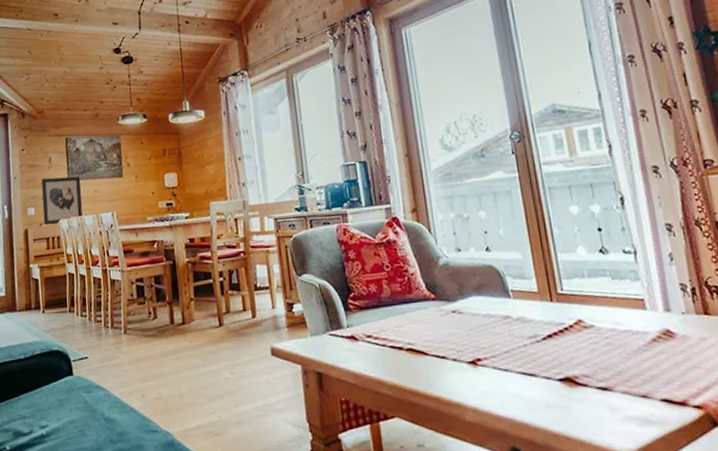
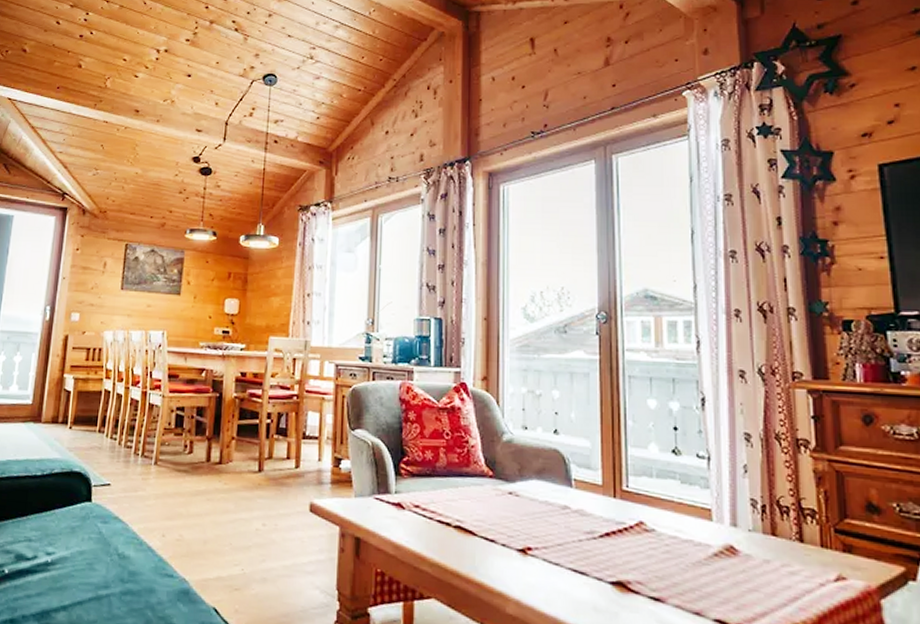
wall art: present [41,176,82,226] -> none [87,283,135,336]

